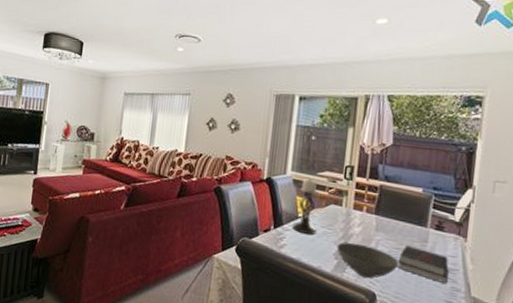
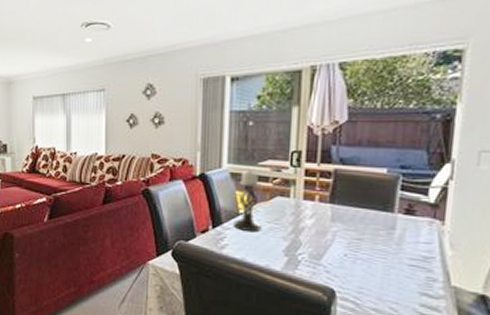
bowl: present [336,242,399,278] -> none [286,236,362,274]
hardback book: present [397,245,449,283] -> none [359,235,423,273]

